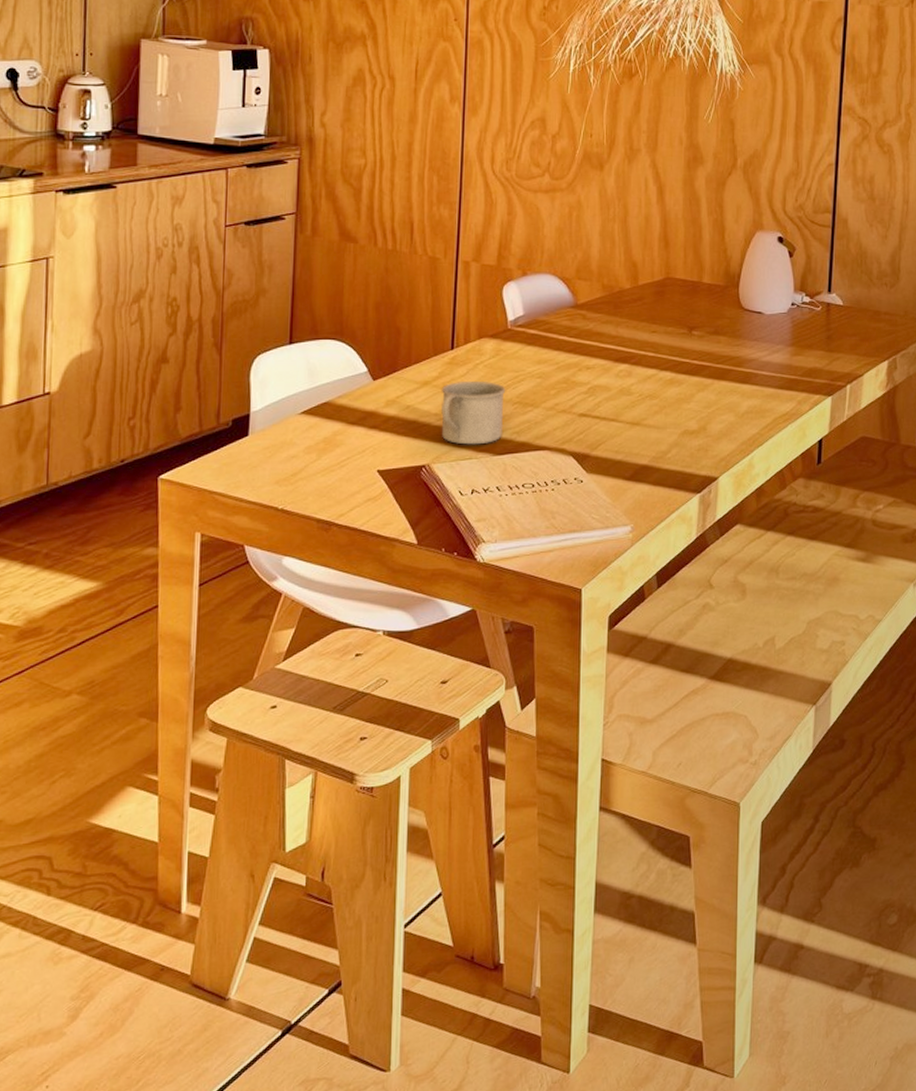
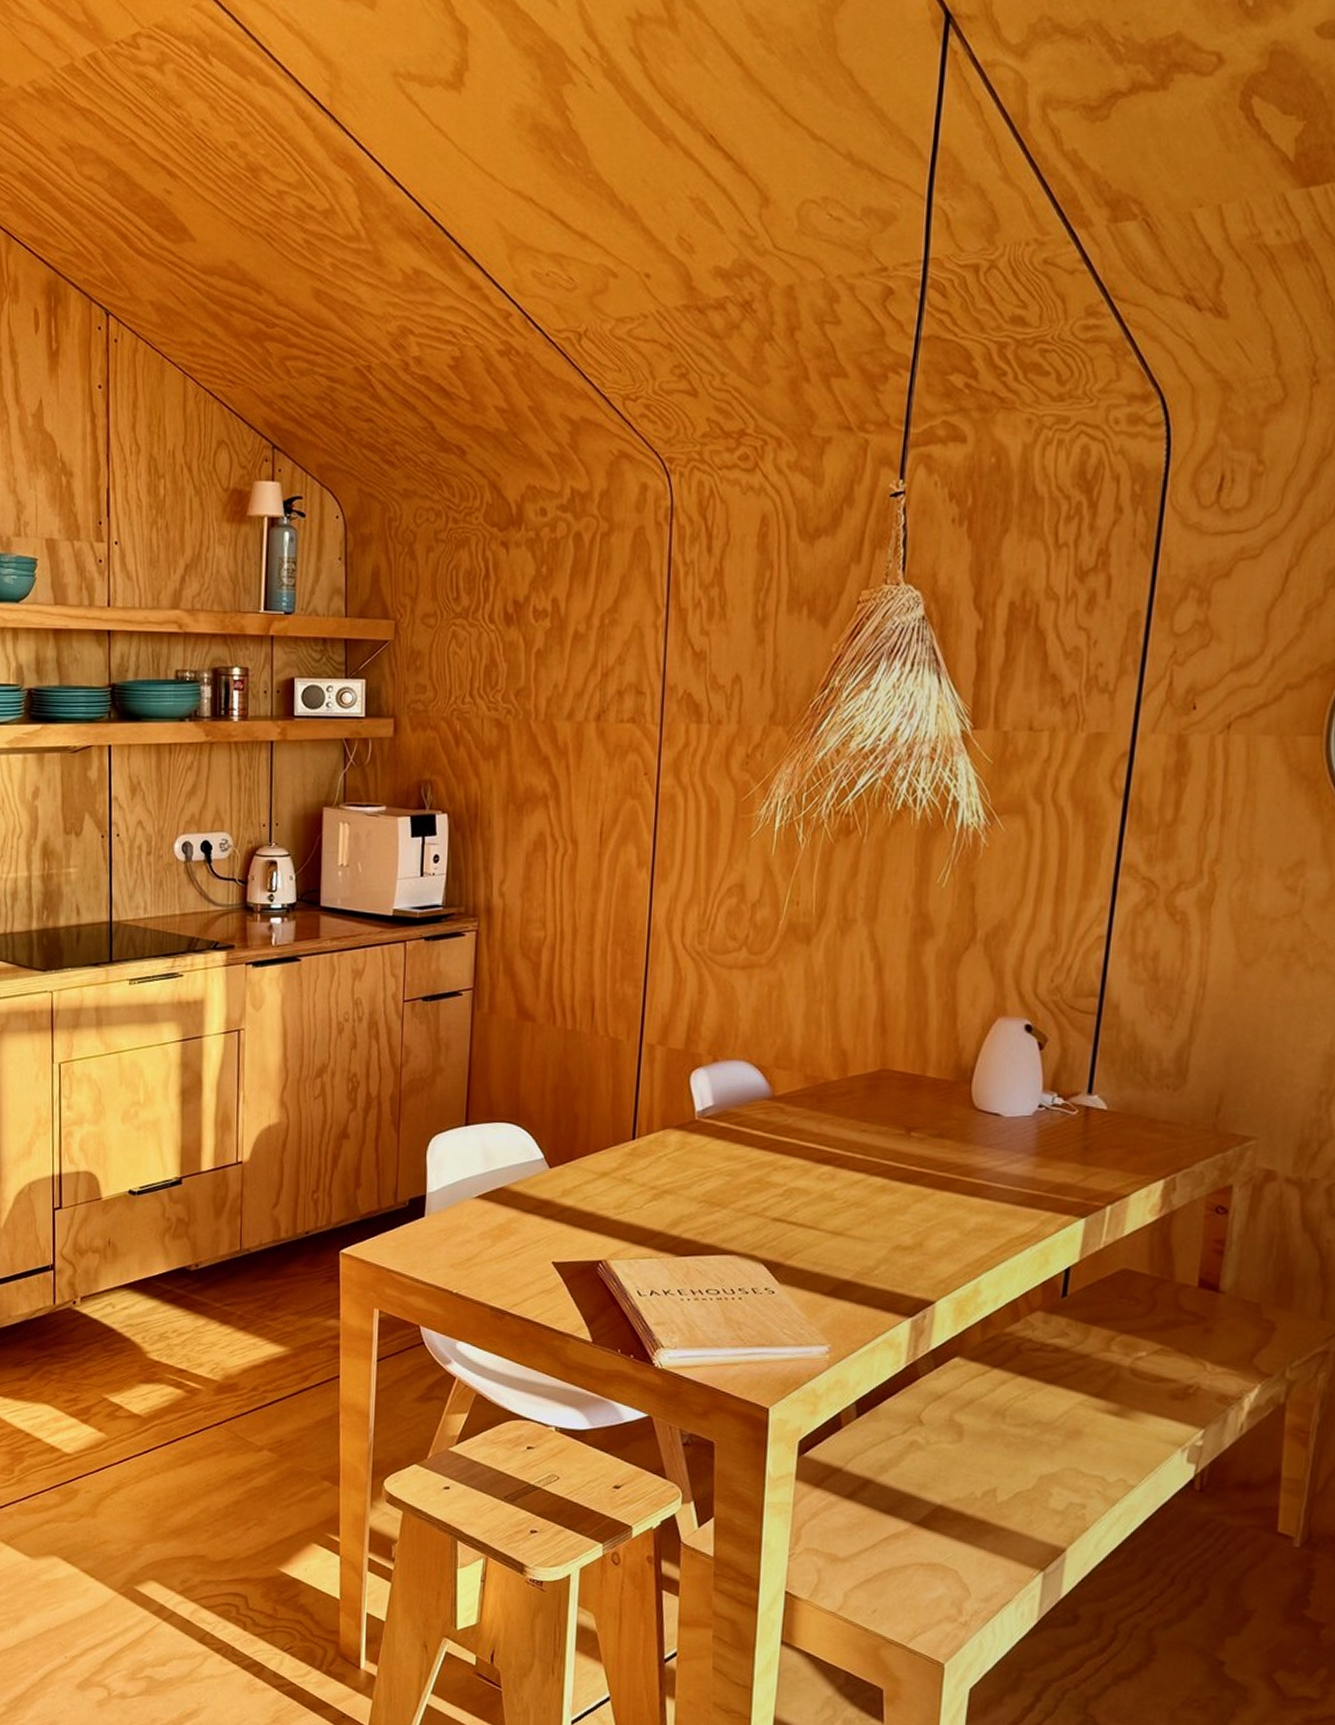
mug: present [441,380,506,445] -> none [620,1174,691,1244]

